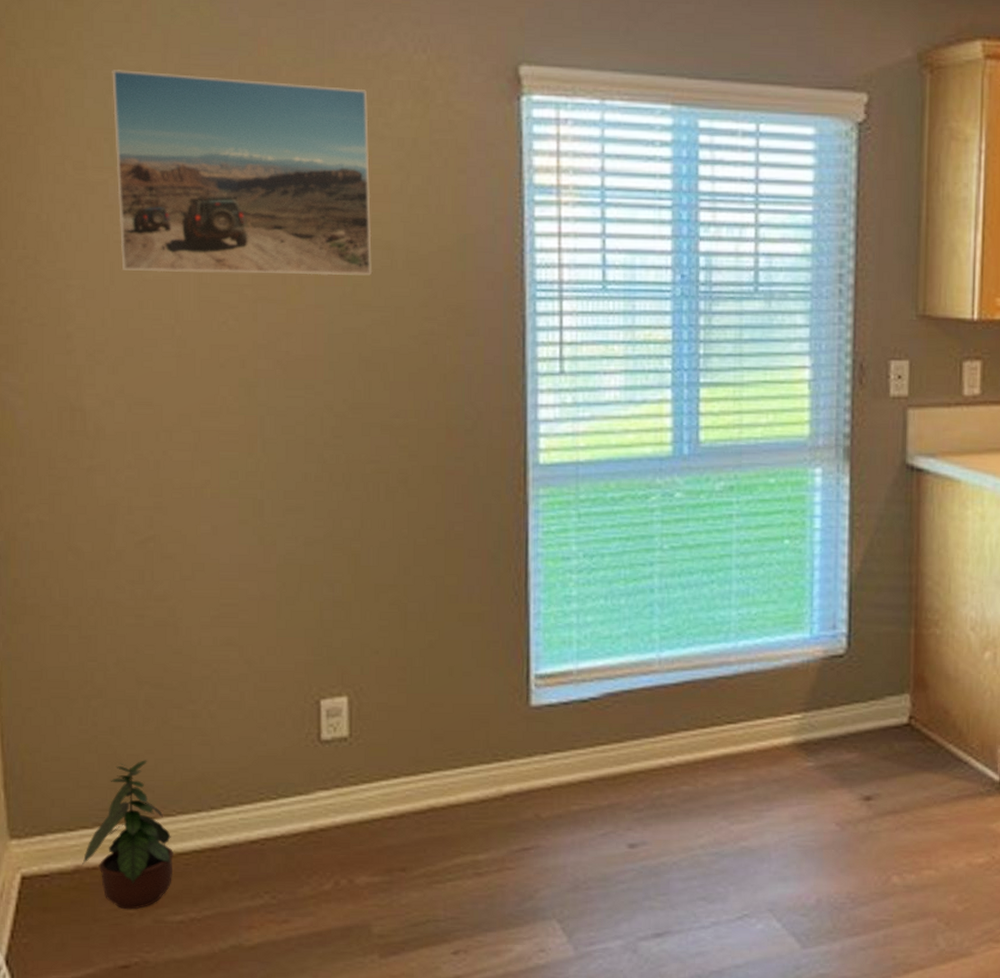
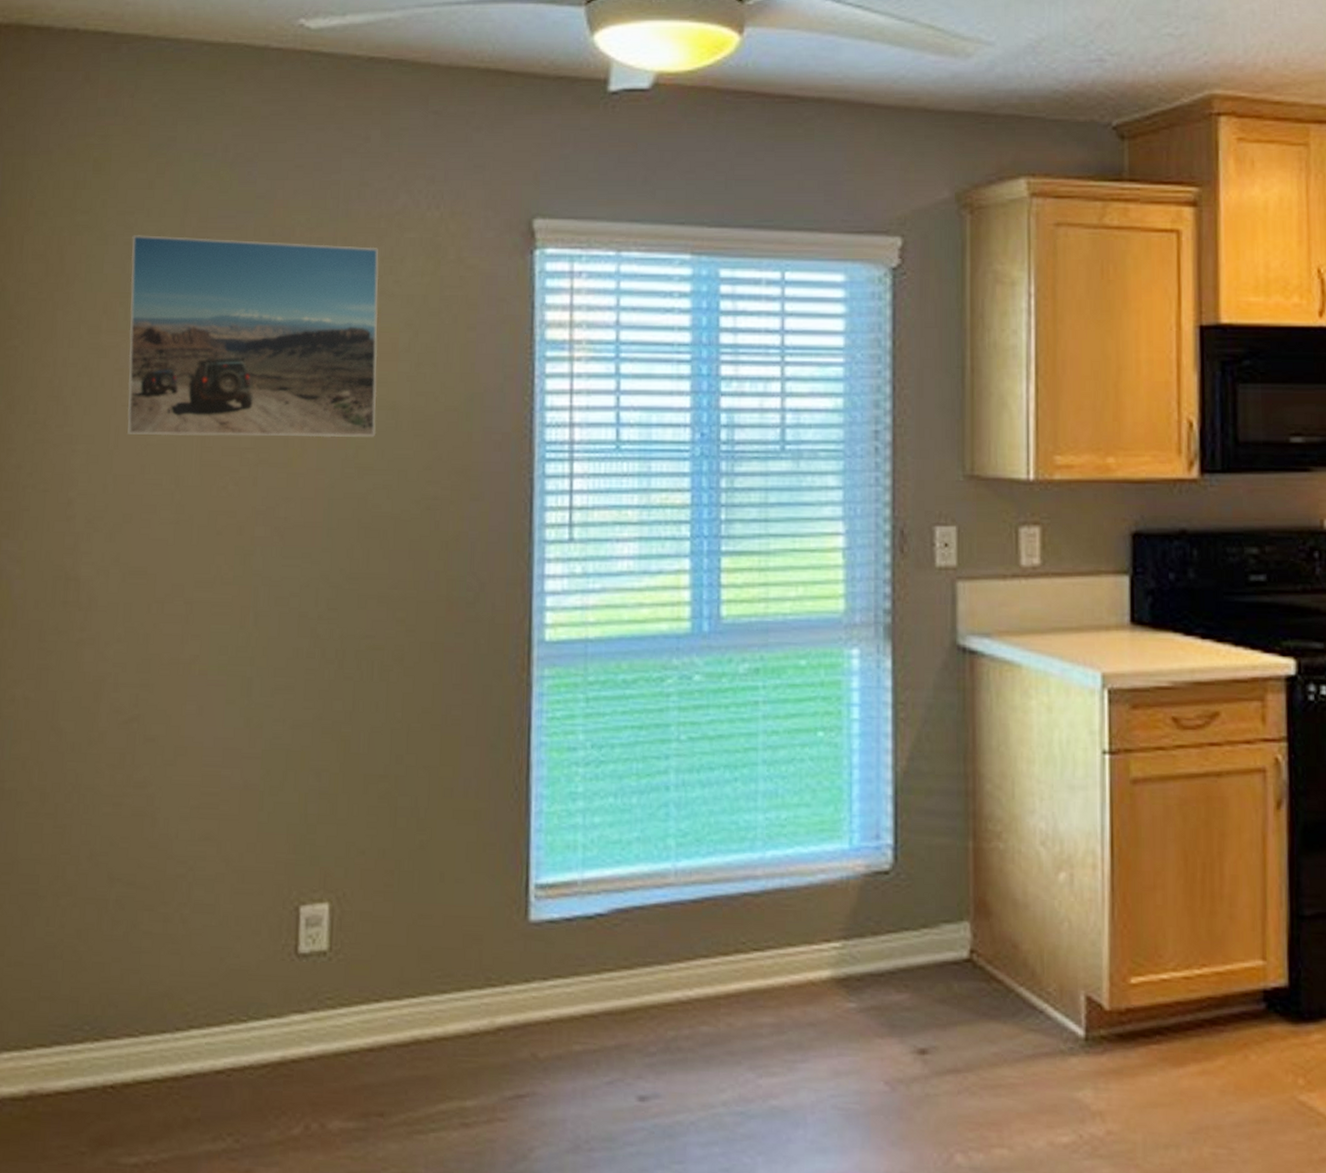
potted plant: present [82,760,173,910] -> none [36,969,133,1147]

